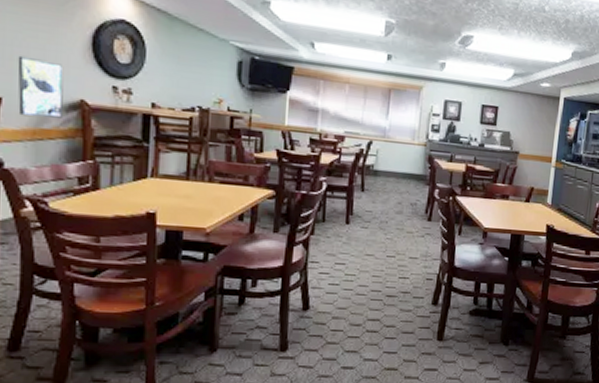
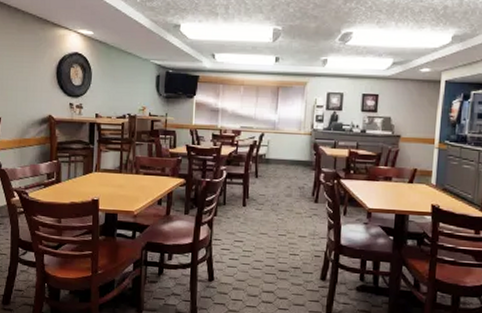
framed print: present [17,55,64,118] -> none [10,86,39,130]

